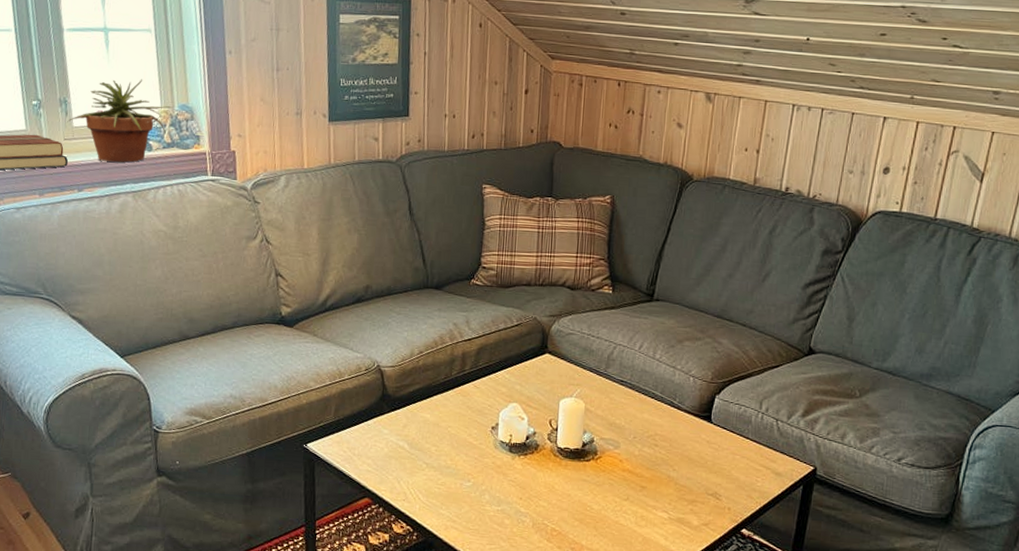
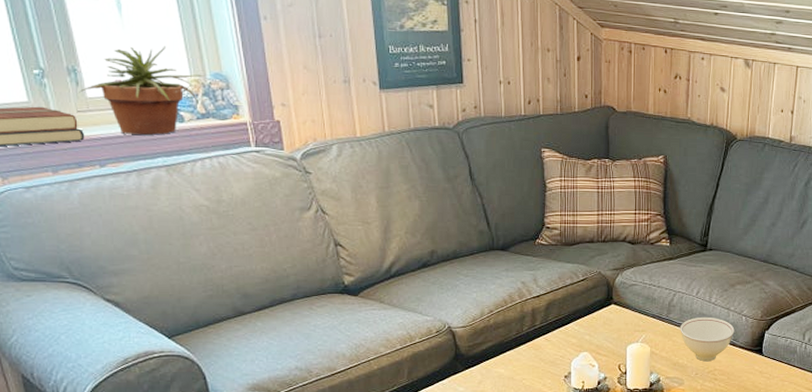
bowl: none [618,374,680,425] -> present [680,317,735,362]

